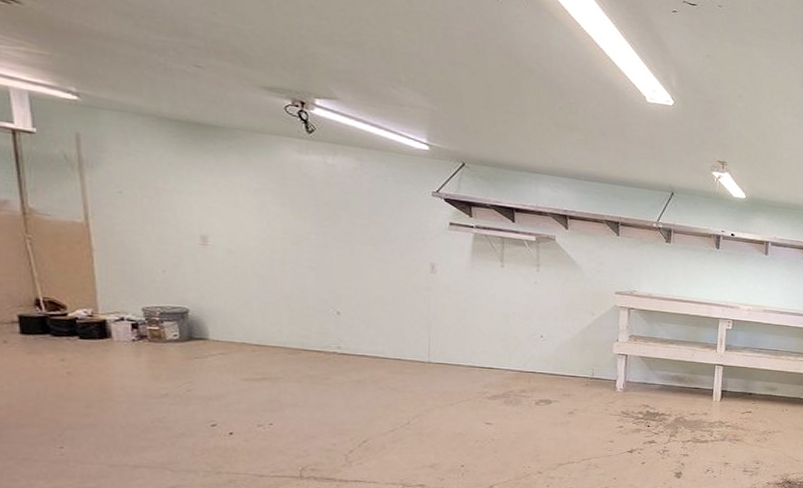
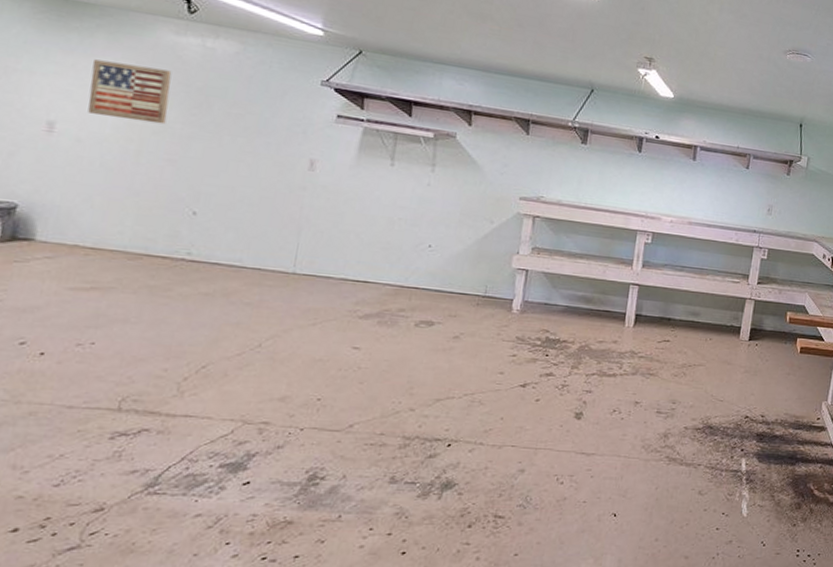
wall art: none [231,178,303,236] -> present [88,59,172,125]

